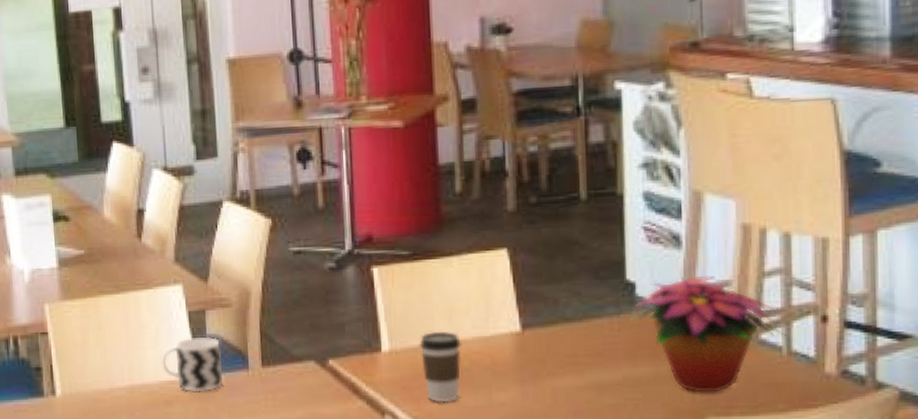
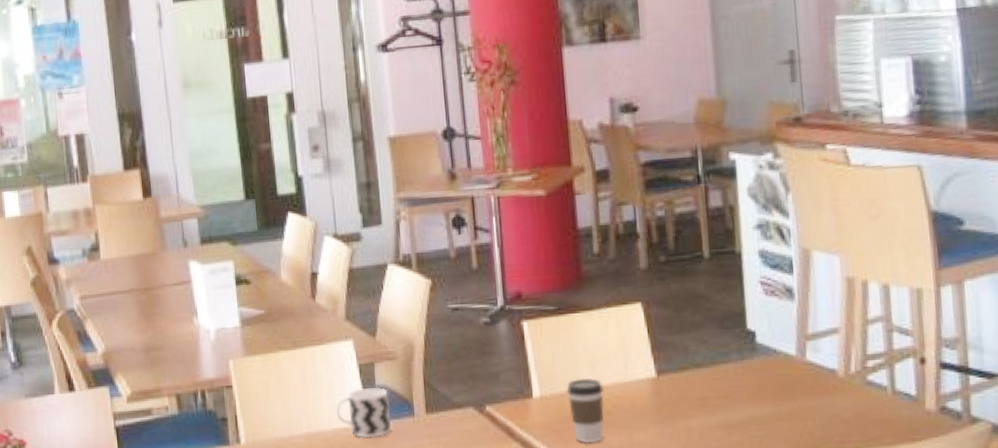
flower arrangement: present [631,276,788,393] -> none [753,324,891,430]

